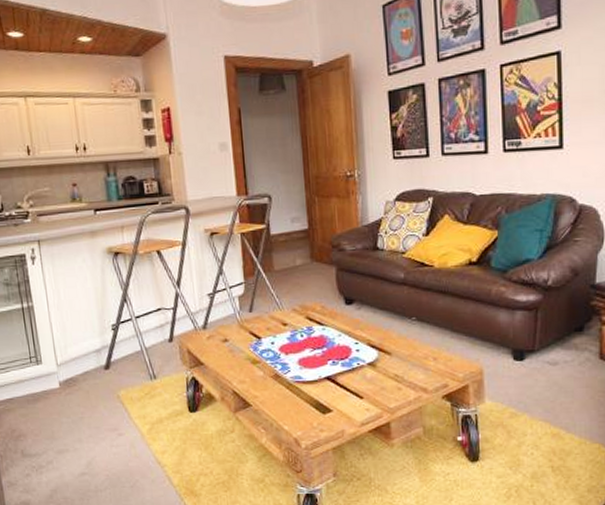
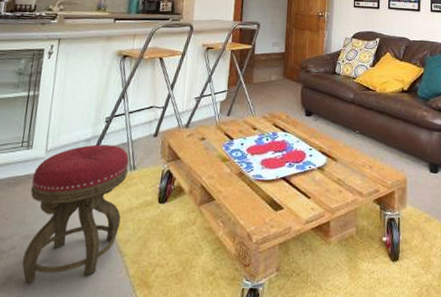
stool: none [50,354,153,495] -> present [21,144,129,284]

